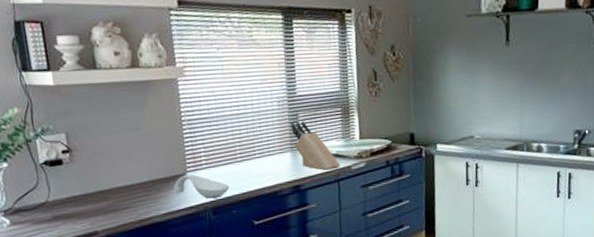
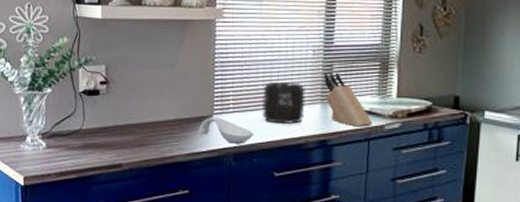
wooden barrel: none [233,133,277,175] -> present [261,82,305,125]

